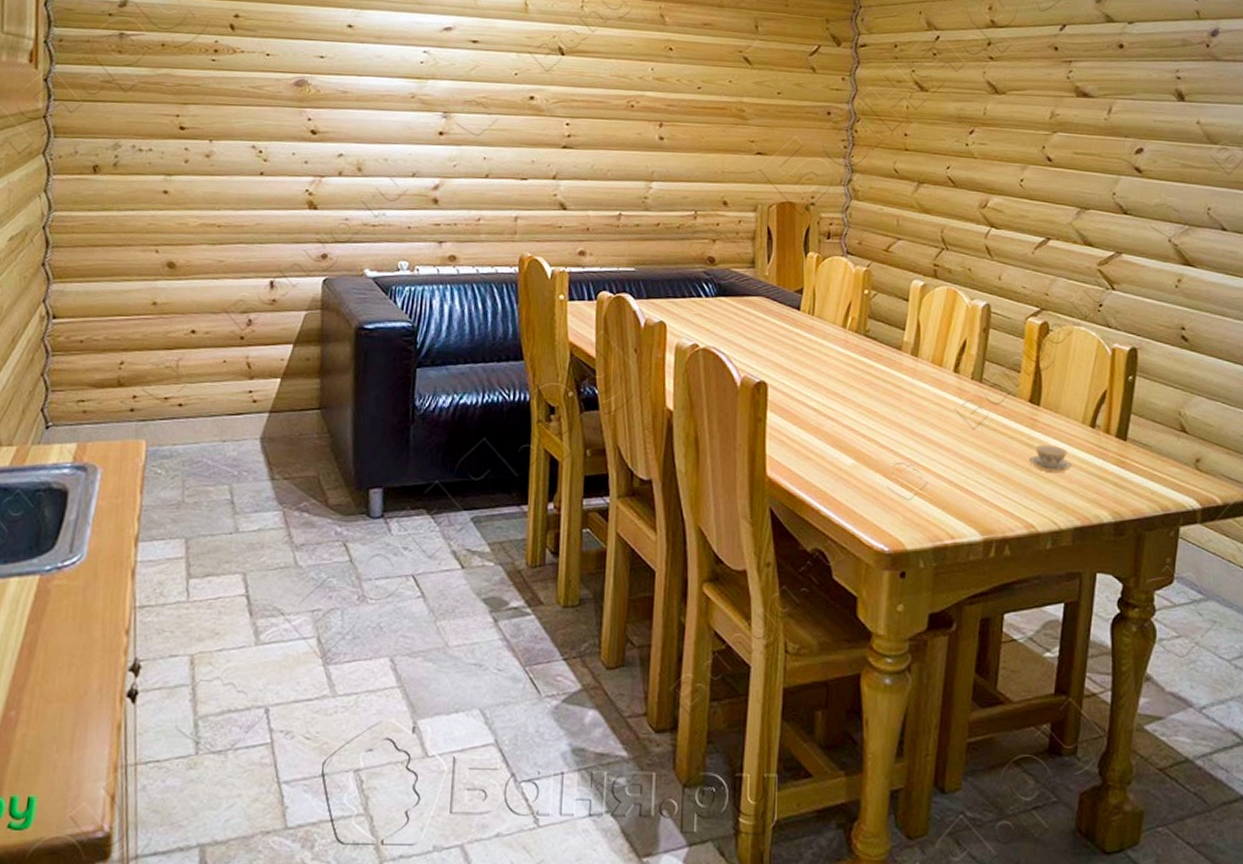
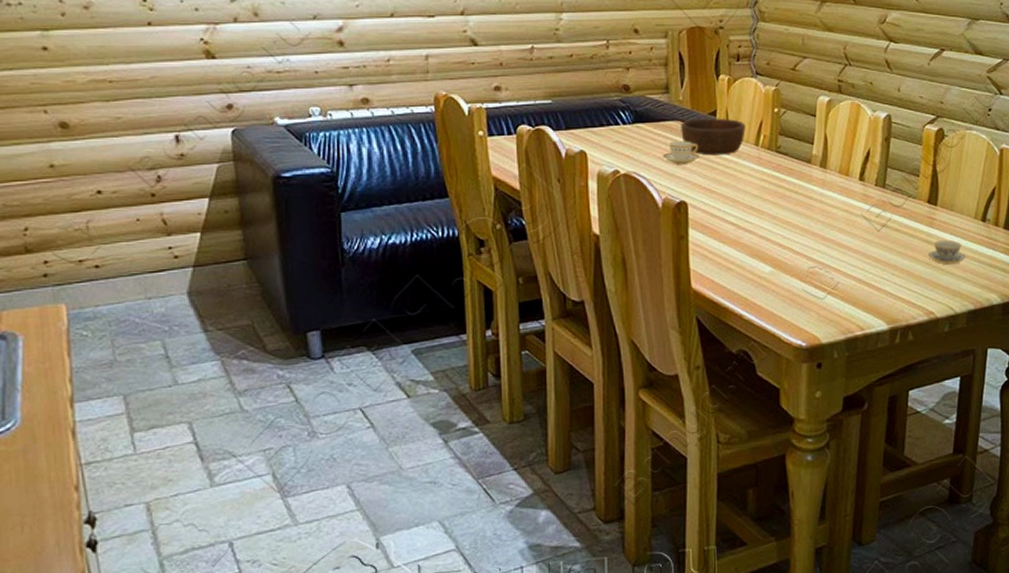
teacup: none [743,318,784,342] -> present [662,141,700,164]
wooden bowl: none [765,295,833,336] -> present [681,118,746,156]

